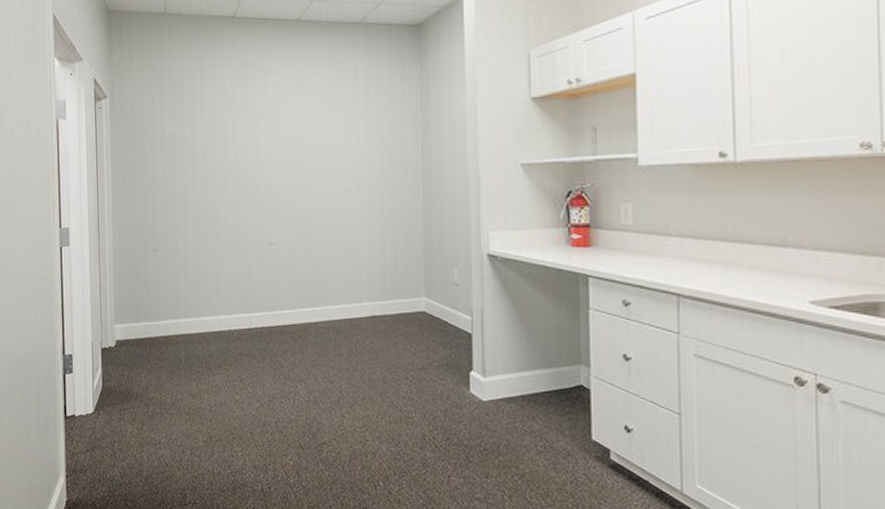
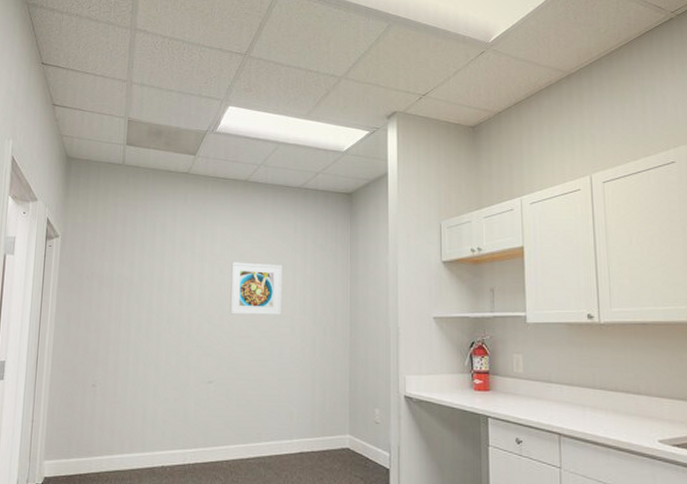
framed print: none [287,113,345,171] -> present [230,262,282,315]

